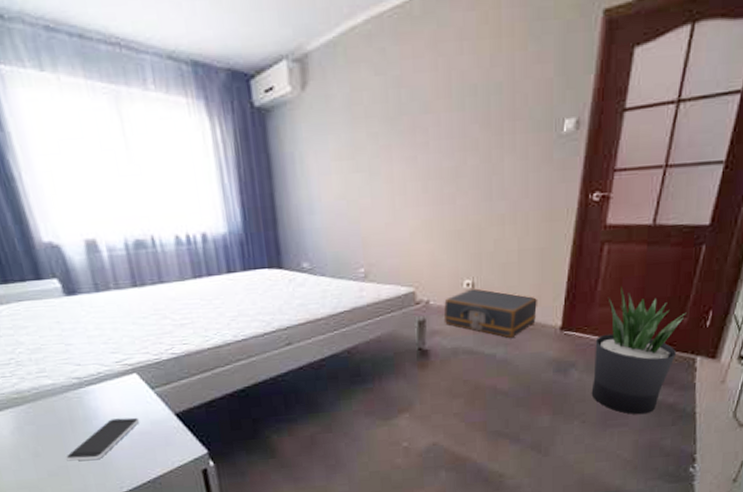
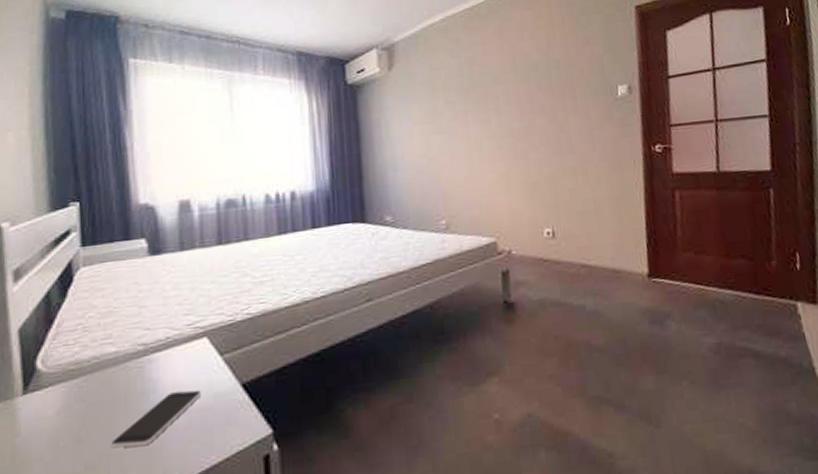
suitcase: present [443,289,537,339] -> none [526,237,621,288]
planter: present [591,286,687,414] -> none [686,230,775,372]

